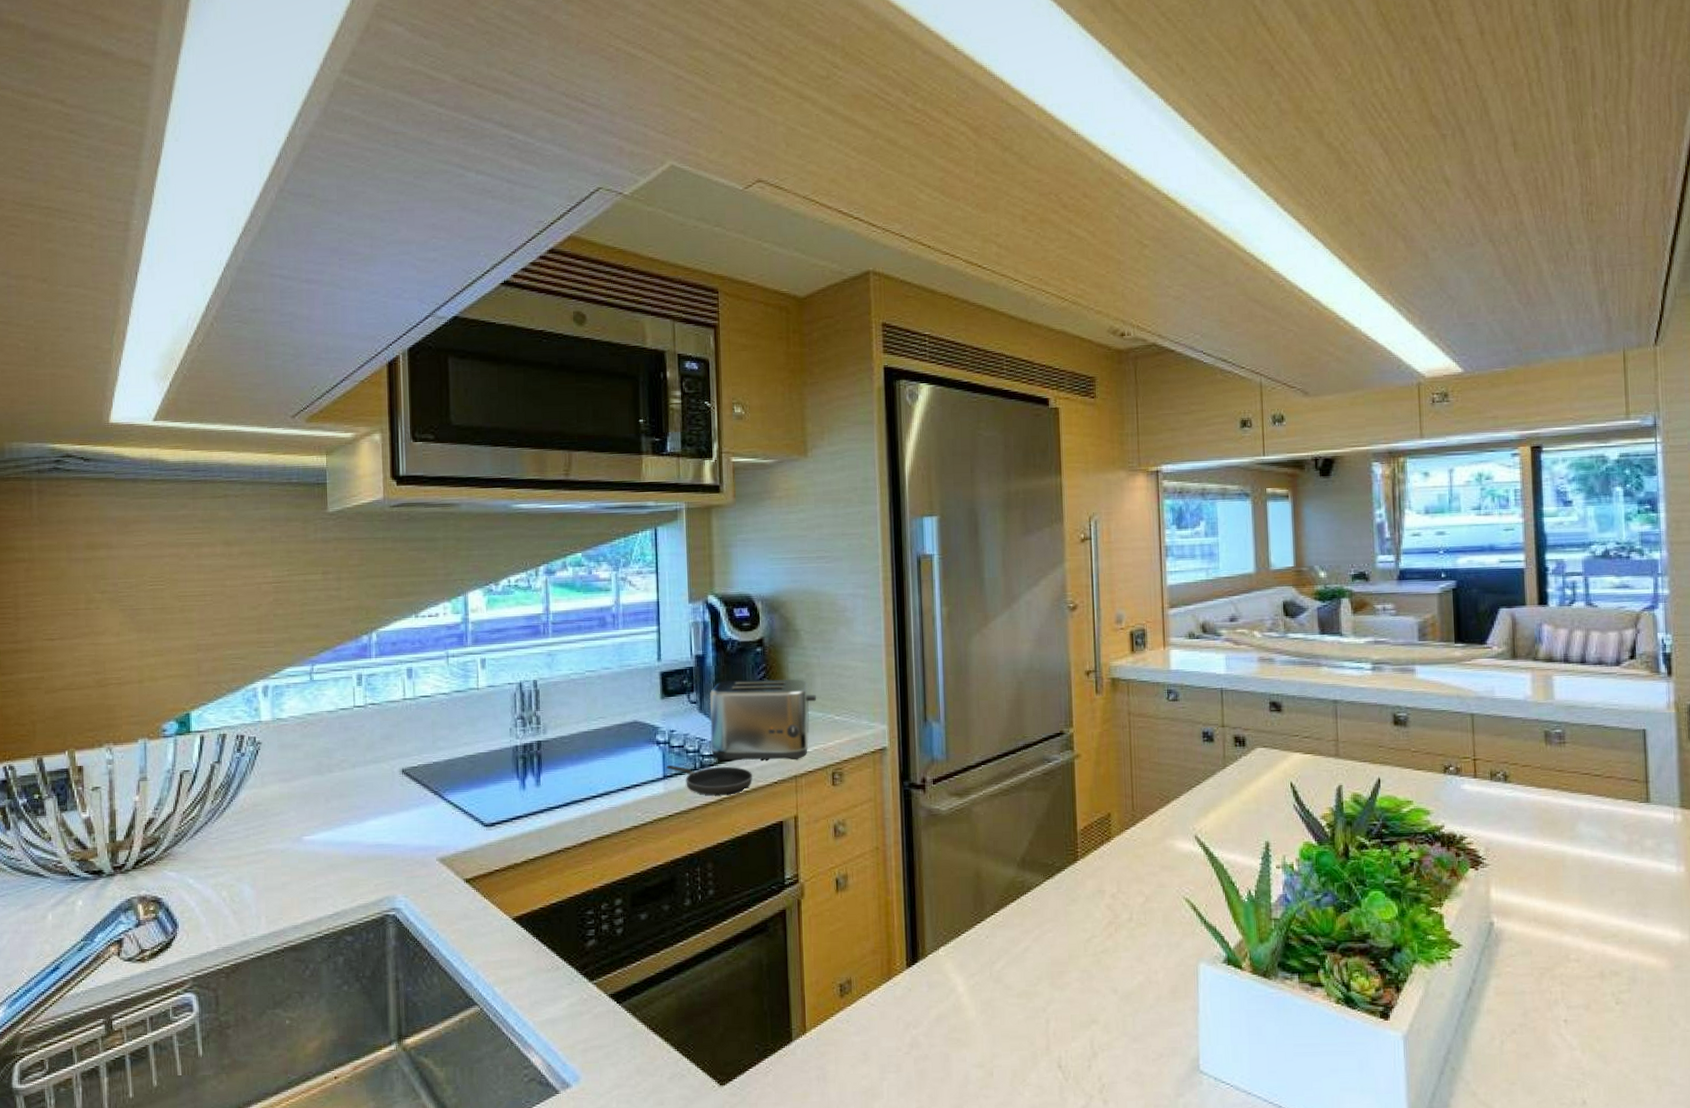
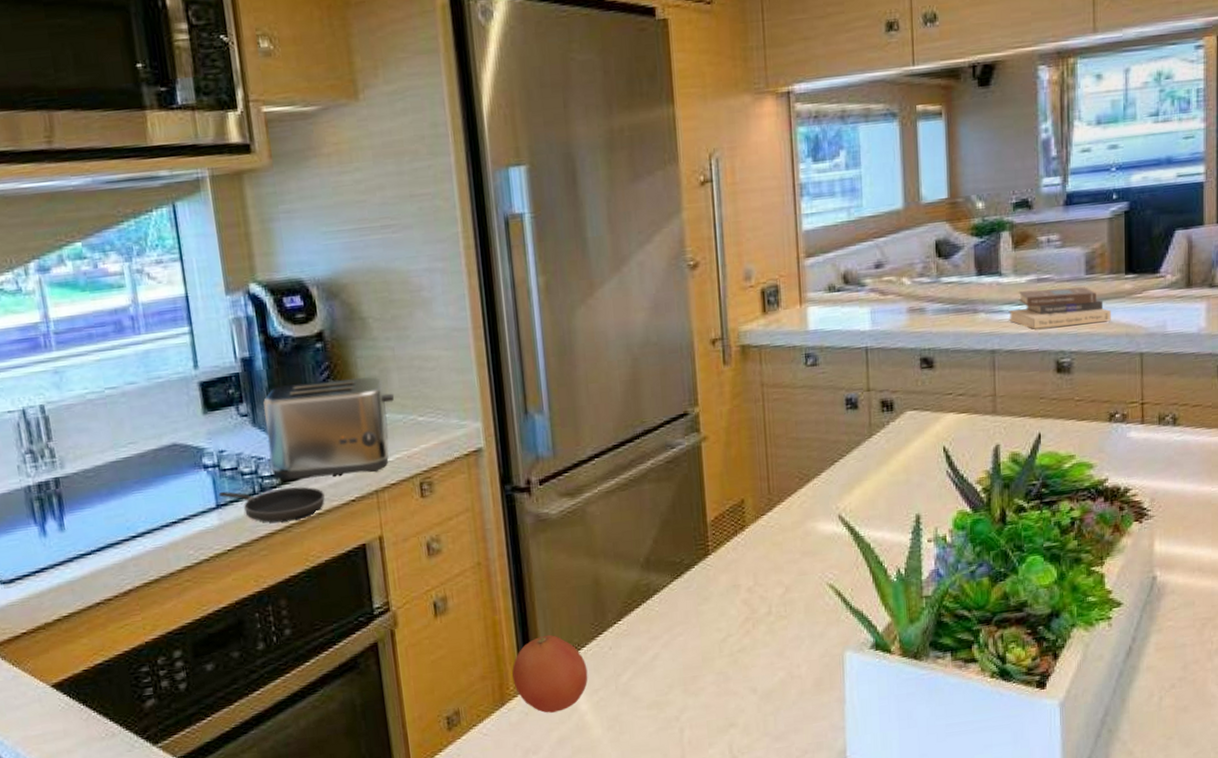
fruit: none [900,918,966,991] -> present [512,634,588,713]
books: none [1349,650,1443,685] -> present [1008,287,1111,329]

